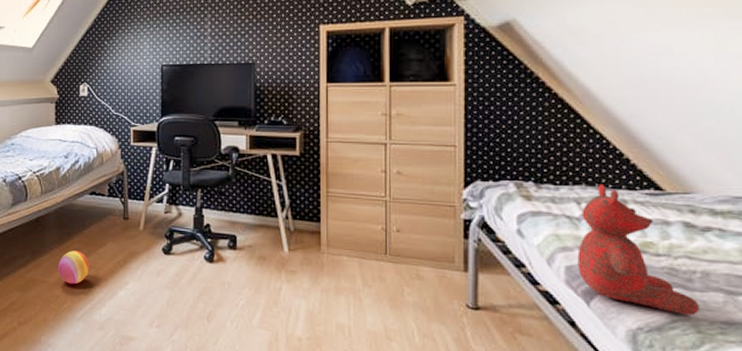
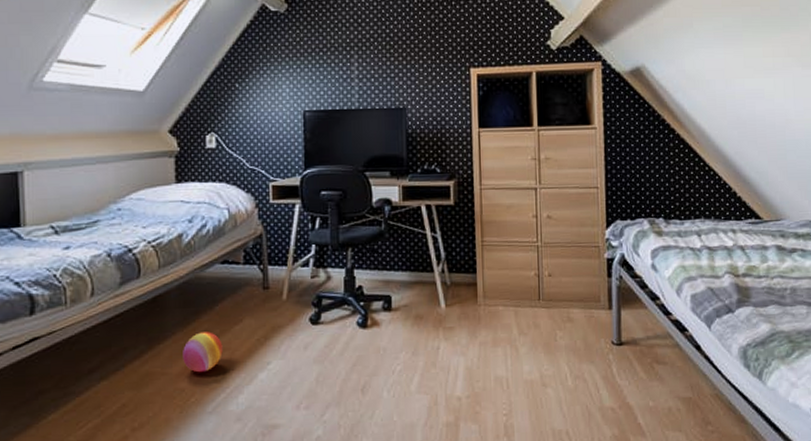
teddy bear: present [577,184,699,316] -> none [700,216,790,328]

